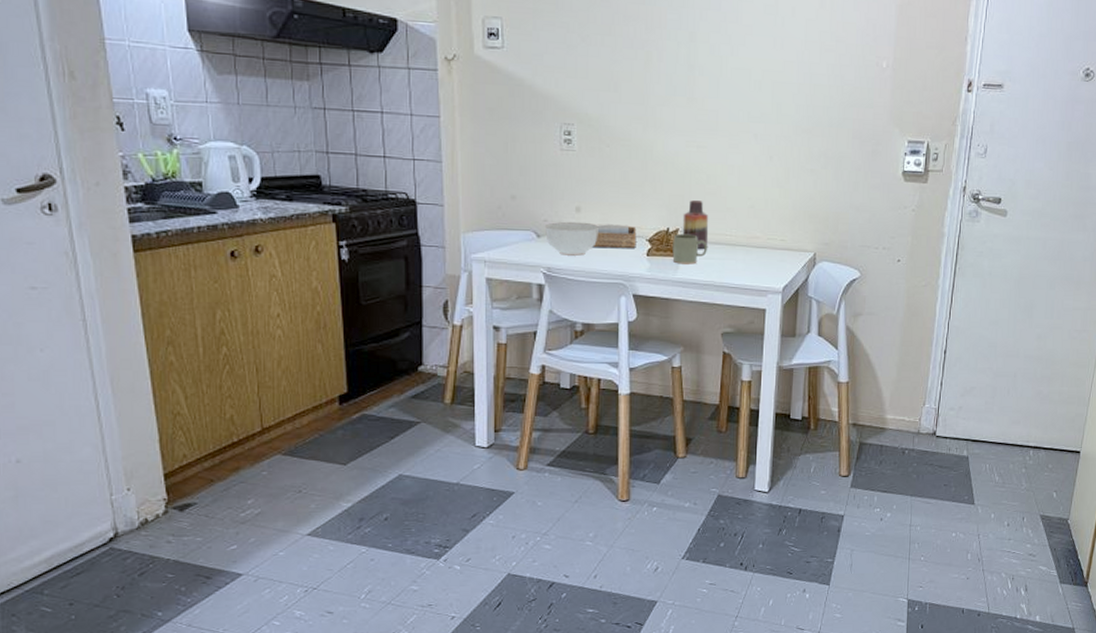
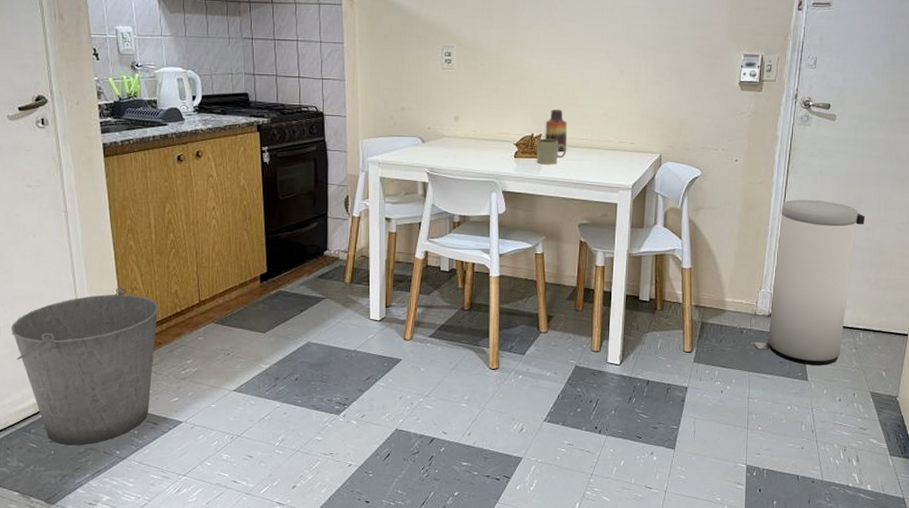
bucket: none [14,412,210,608] -> present [11,287,159,446]
bowl: present [544,221,600,256] -> none [428,129,475,158]
napkin holder: present [593,224,637,248] -> none [468,131,506,151]
pedal bin: none [916,304,1037,488] -> present [753,199,866,365]

